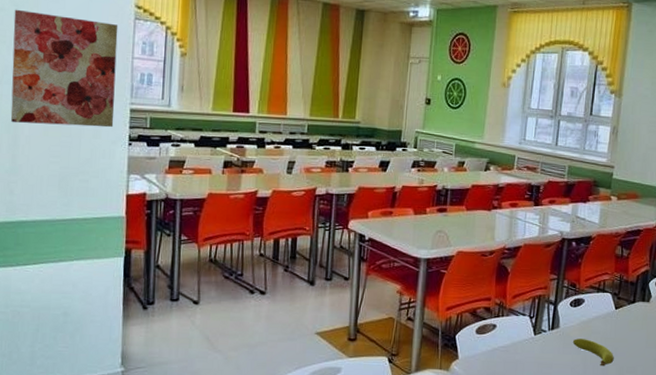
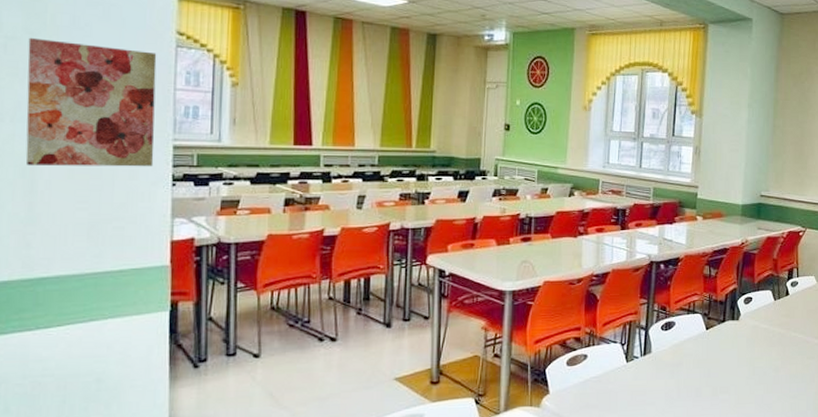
fruit: present [572,338,614,367] -> none [665,362,707,389]

